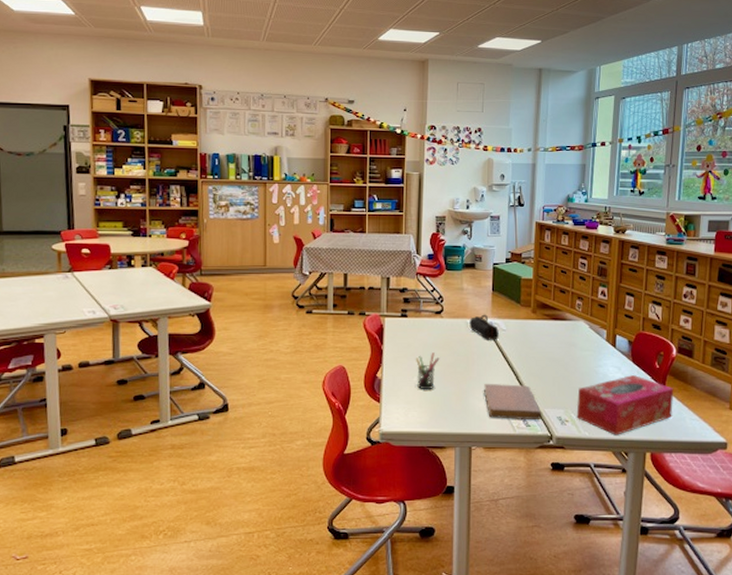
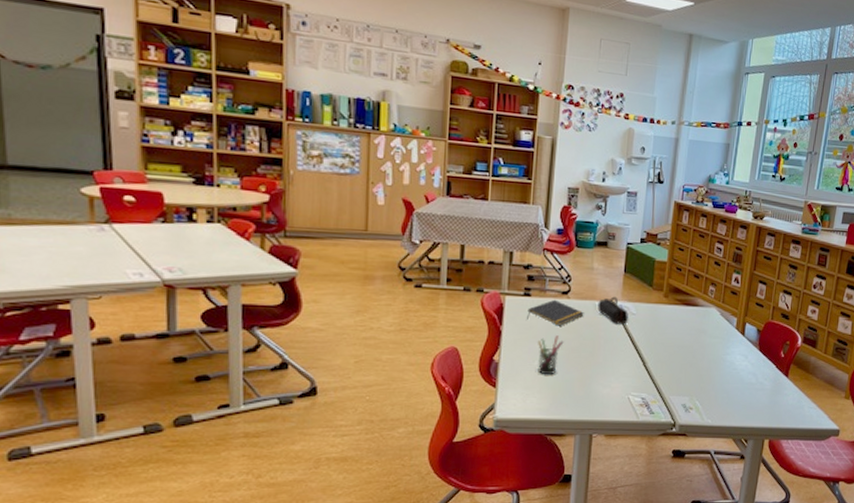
notepad: none [405,319,457,344] -> present [527,299,584,326]
notebook: present [484,383,542,421] -> none [609,368,667,408]
tissue box: present [576,374,674,435] -> none [701,363,796,423]

